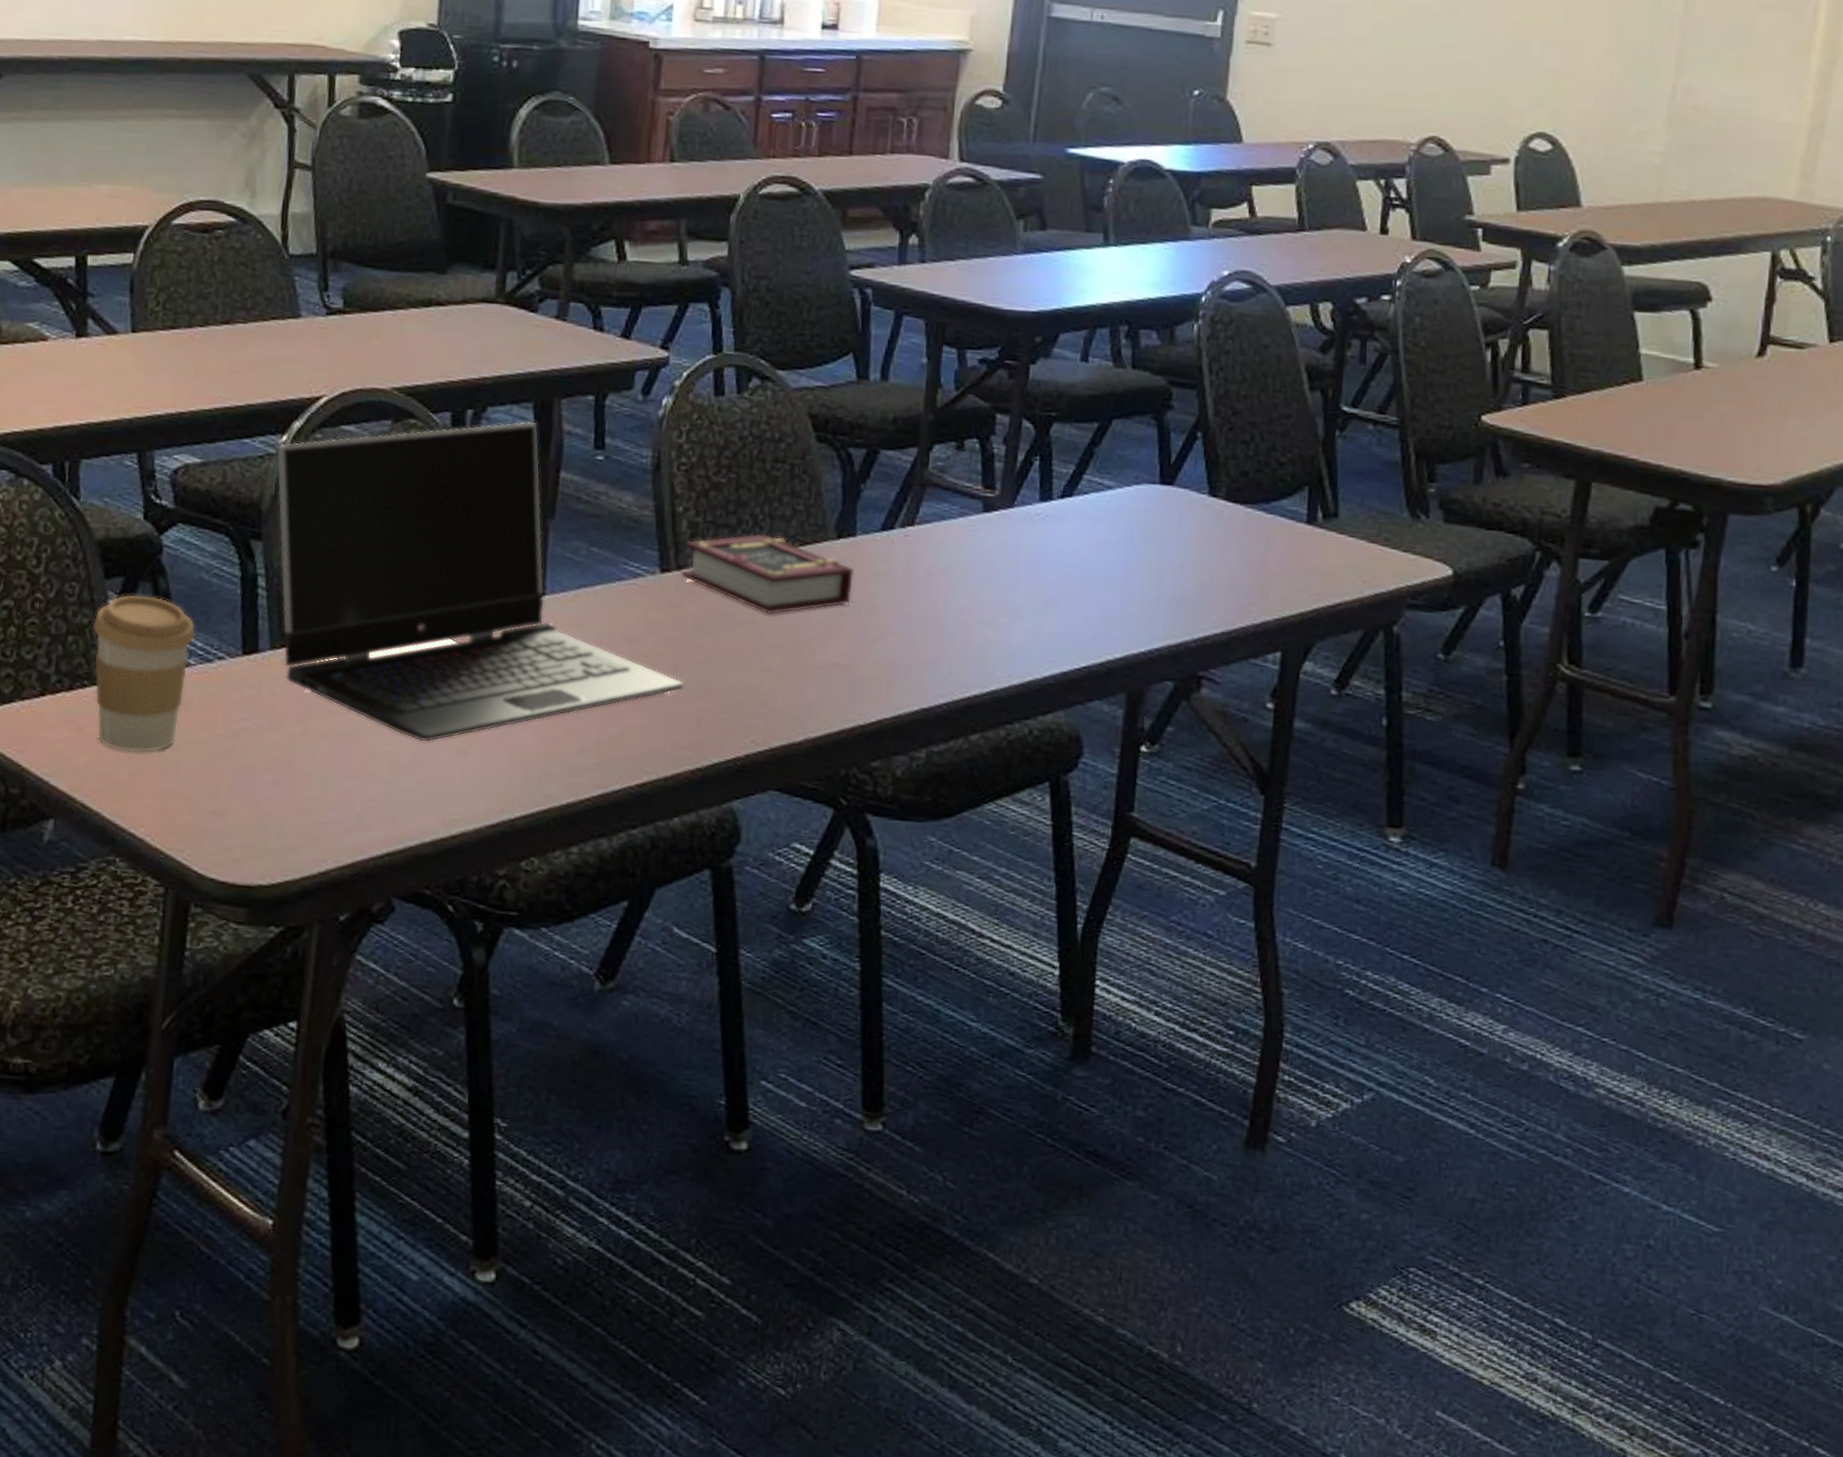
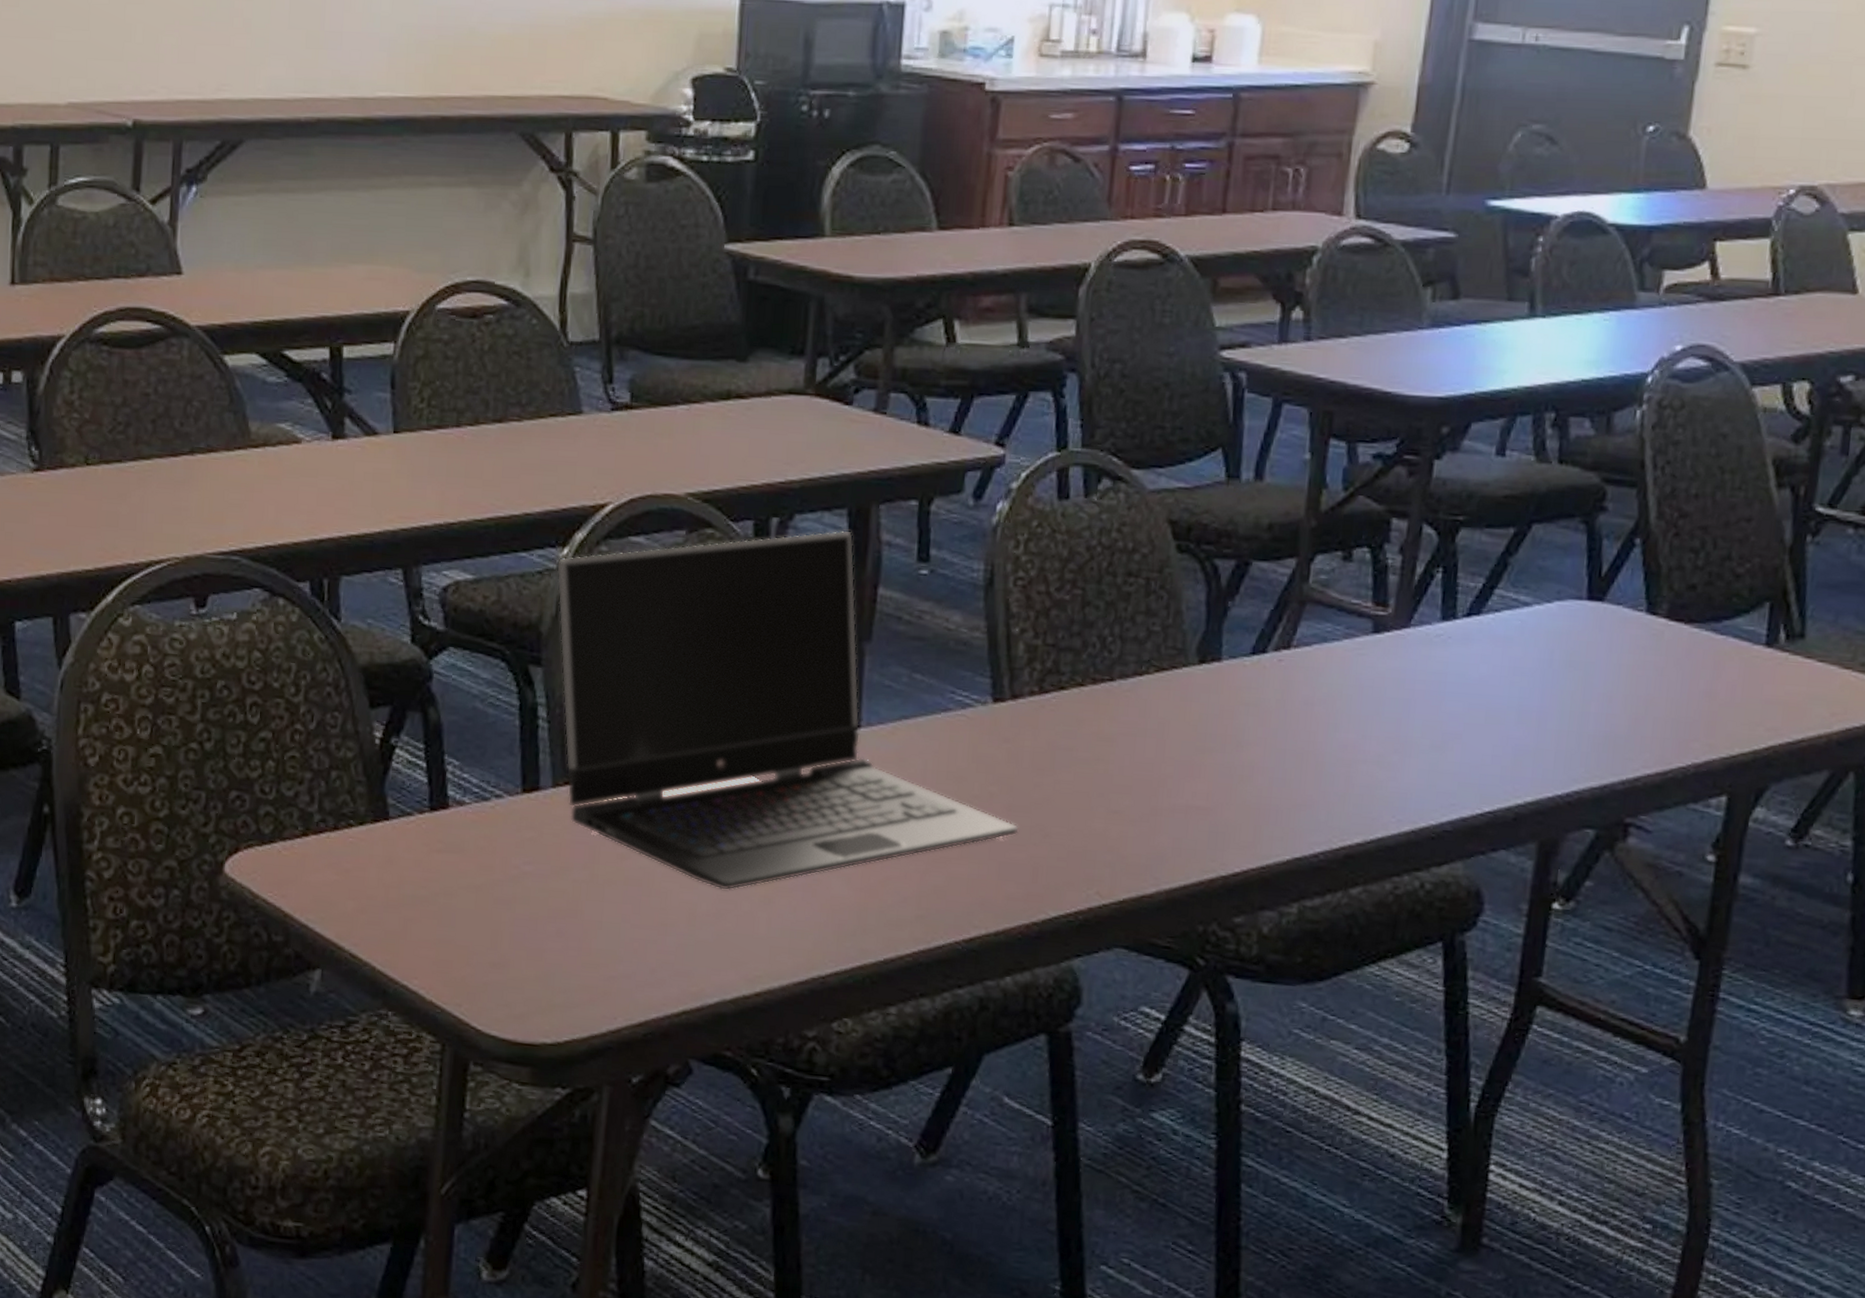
coffee cup: present [92,594,196,753] -> none [357,725,471,899]
book: present [681,533,854,615] -> none [1016,657,1219,751]

